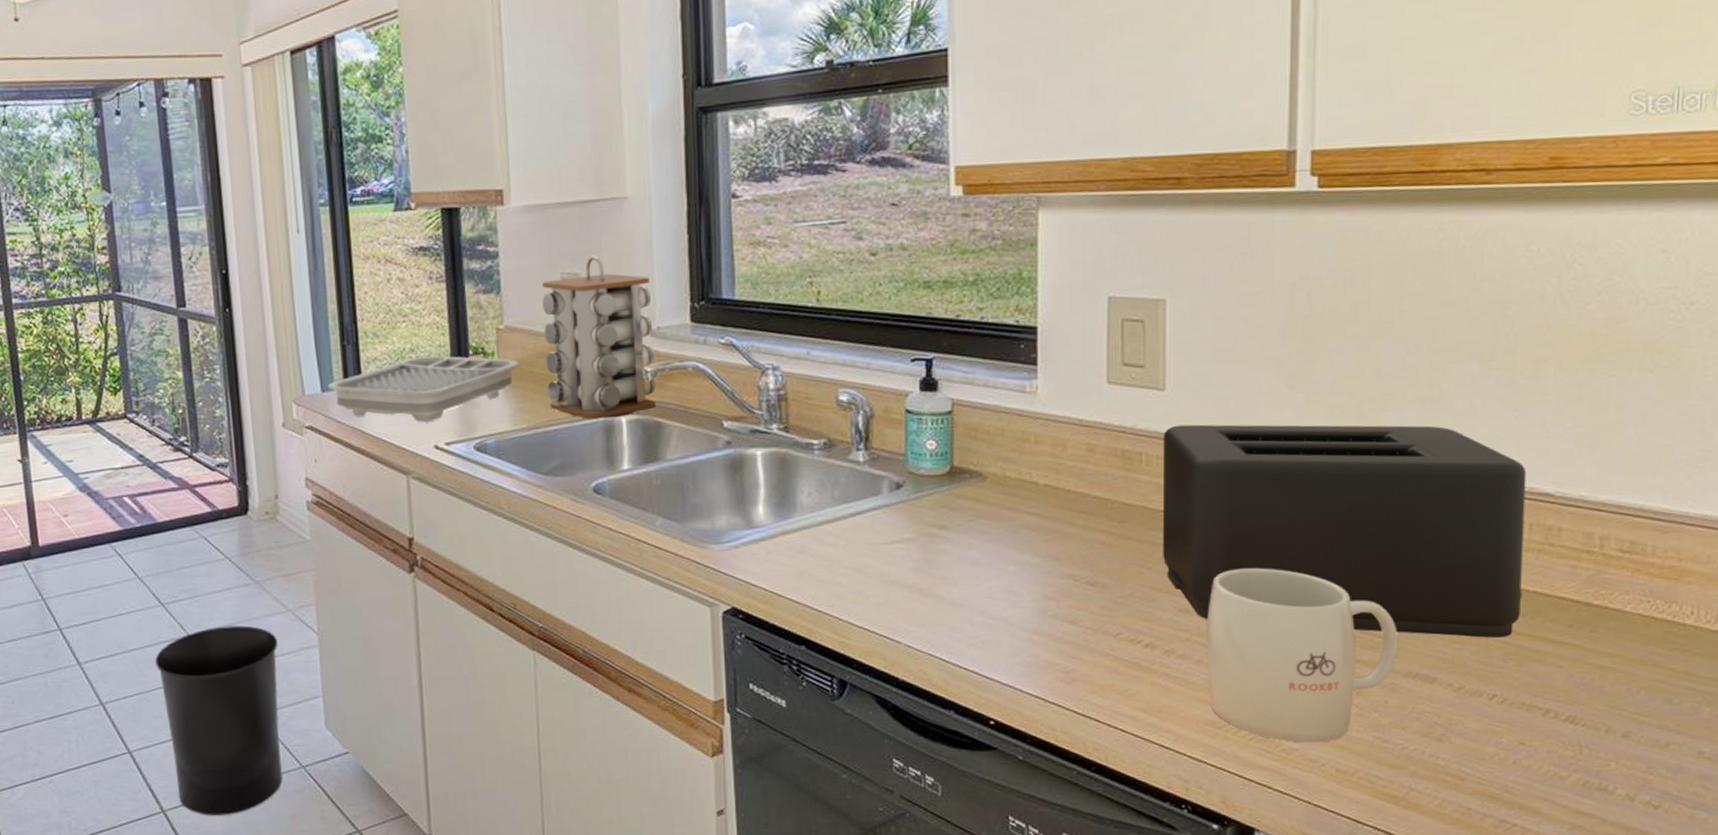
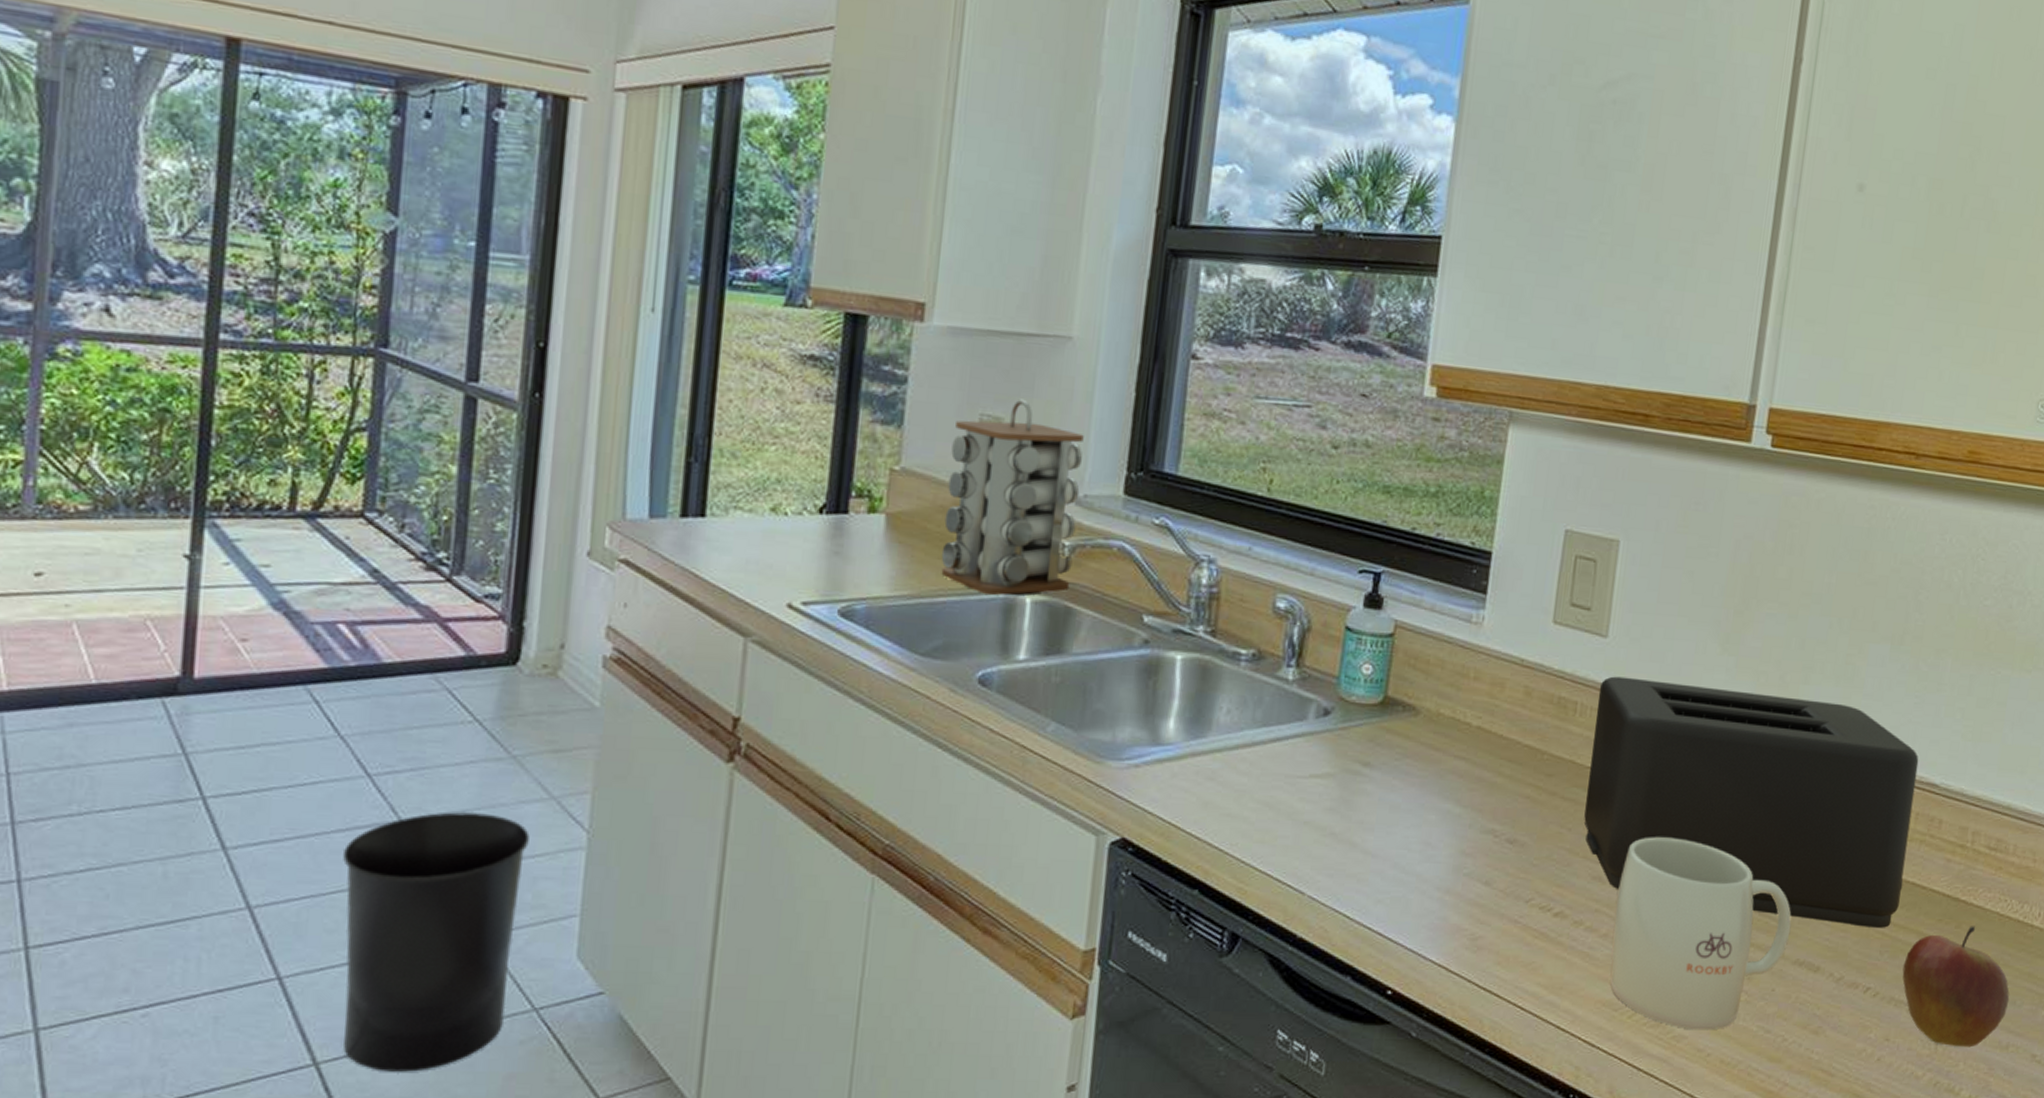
dish rack: present [327,355,520,422] -> none [658,490,913,573]
fruit: none [1532,629,1665,748] -> present [1902,926,2010,1048]

